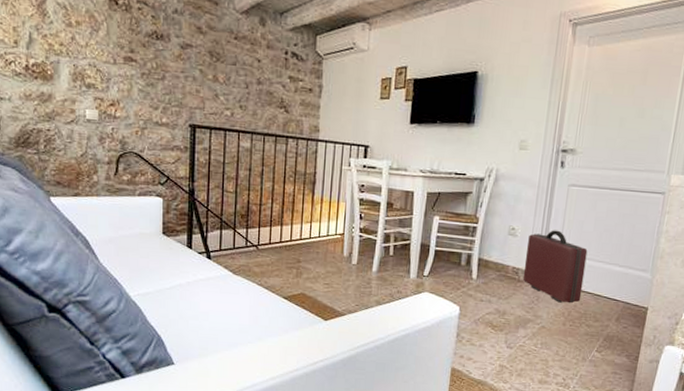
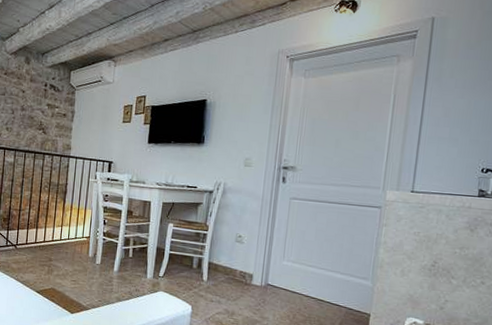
briefcase: present [523,230,588,304] -> none [250,238,310,307]

